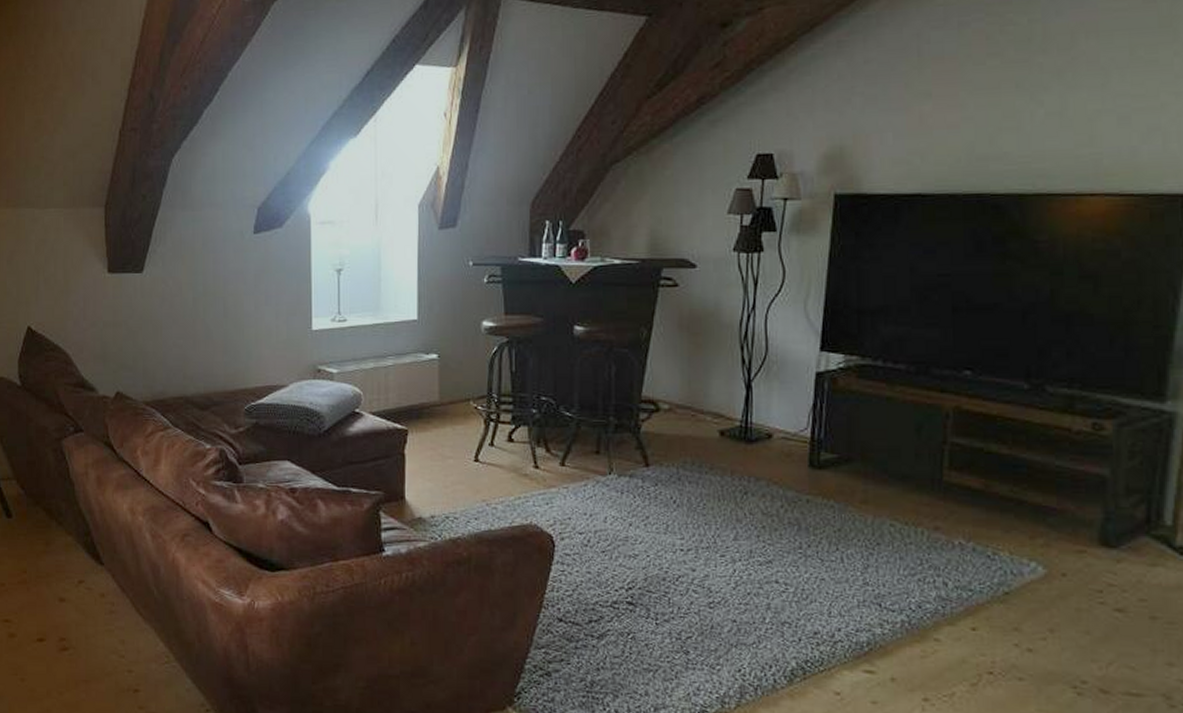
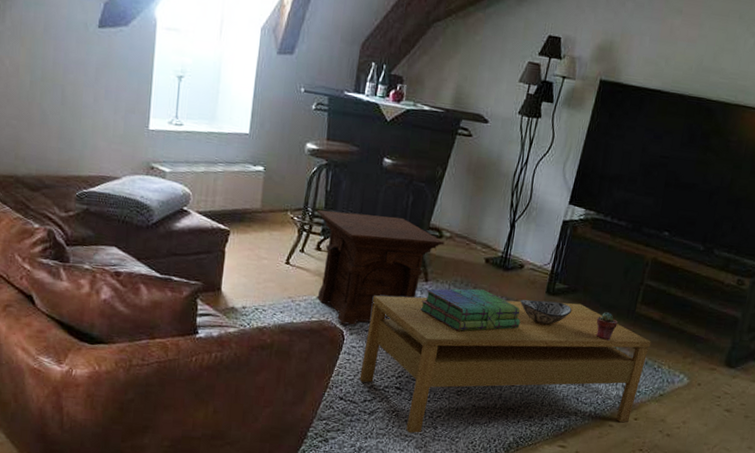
side table: none [502,392,663,528] -> present [316,210,445,325]
coffee table: none [580,476,976,661] -> present [359,295,651,434]
stack of books: none [643,470,780,525] -> present [419,288,520,331]
decorative bowl: none [774,477,850,508] -> present [519,299,572,325]
potted succulent: none [887,484,920,522] -> present [596,312,618,340]

